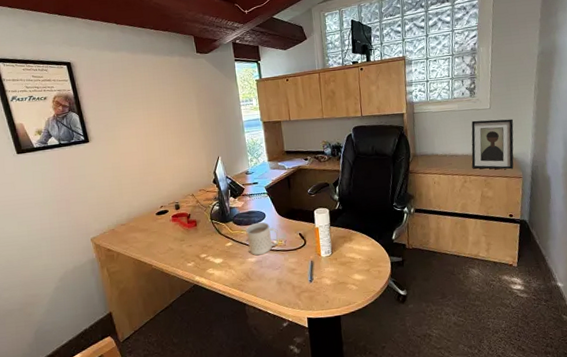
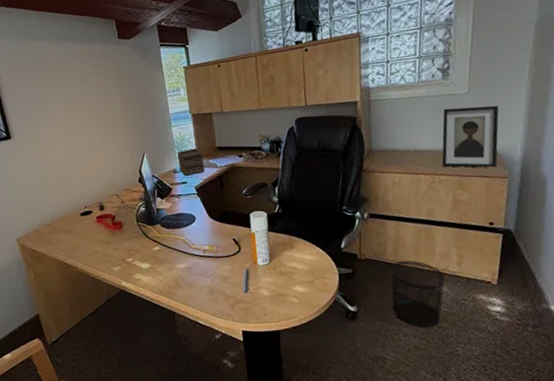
mug: present [246,222,280,256] -> none [174,225,212,262]
desk organizer: none [249,152,274,177] -> present [176,148,205,176]
waste bin: none [433,248,478,307] -> present [390,260,446,328]

